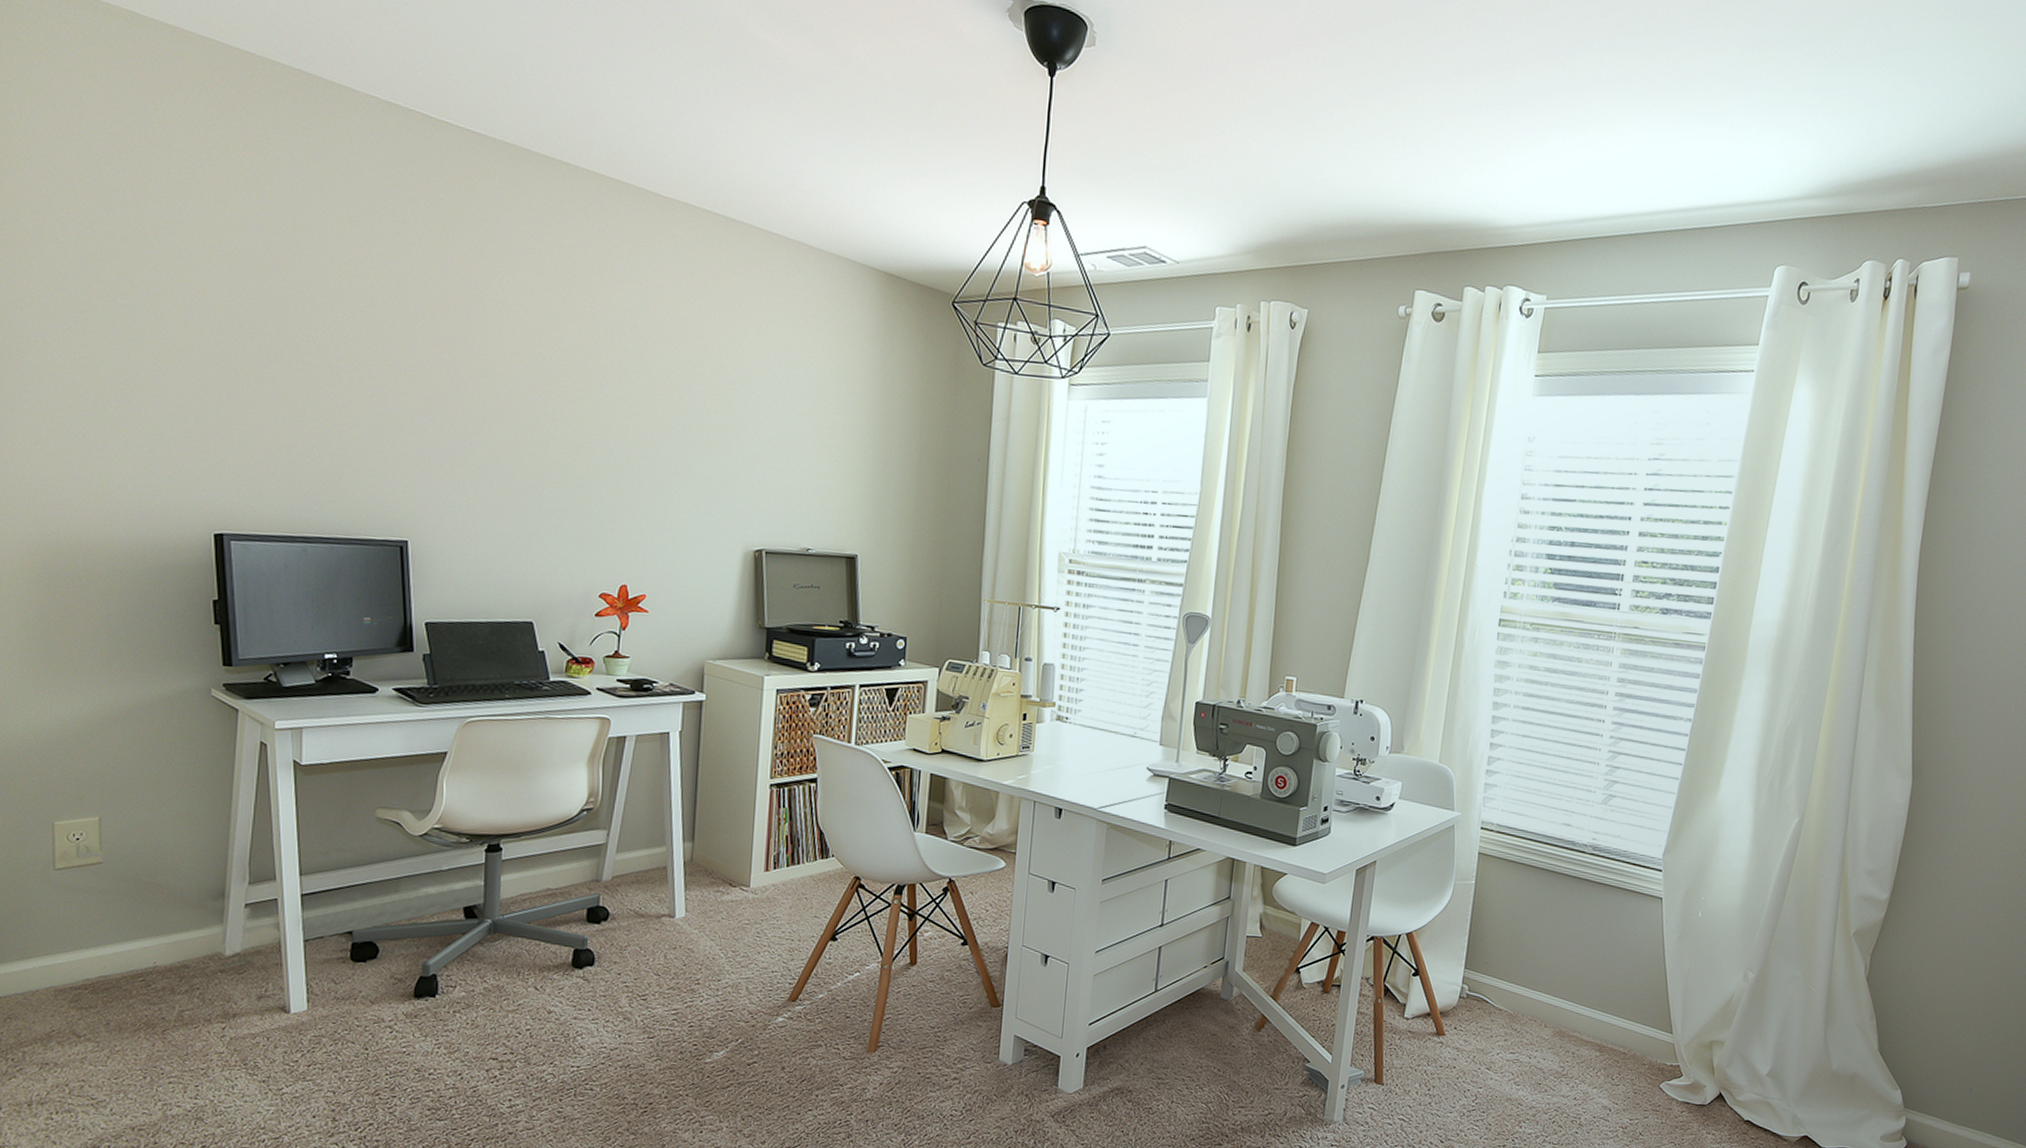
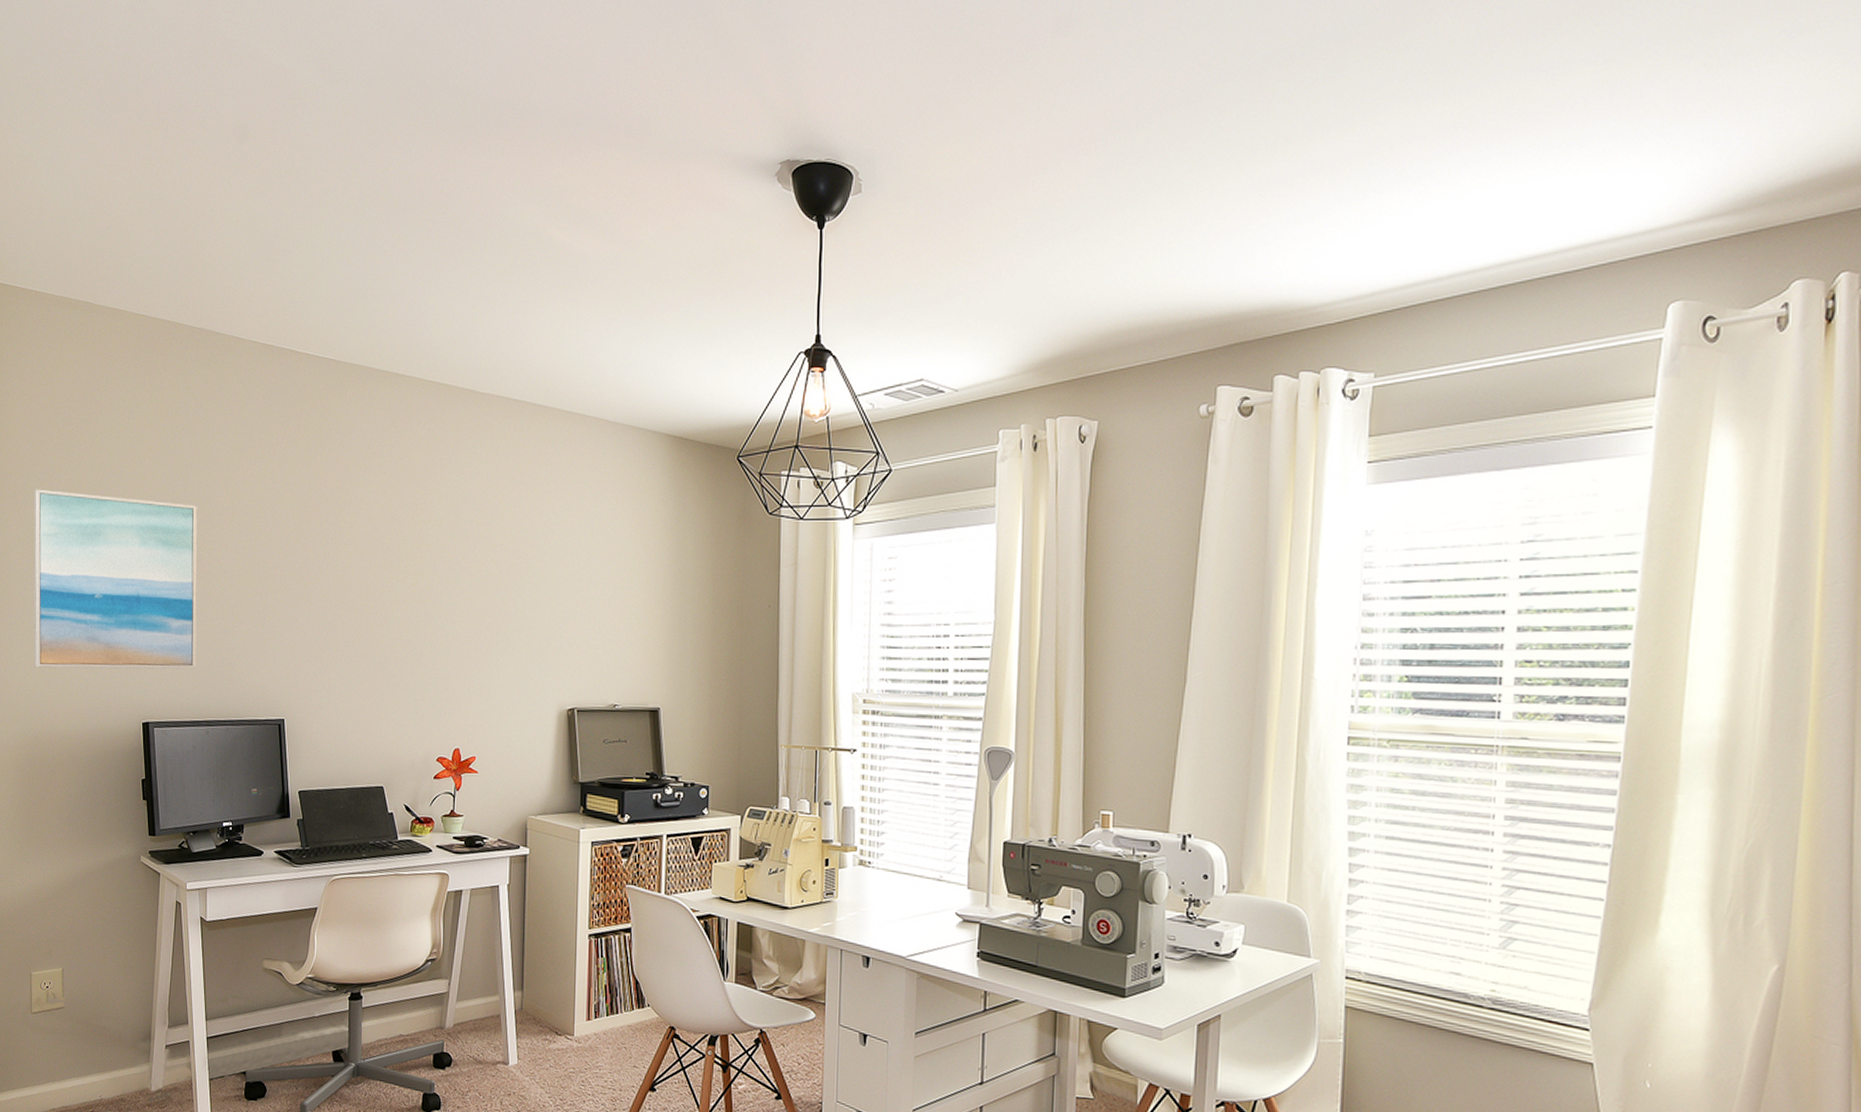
wall art: none [54,237,293,476] -> present [33,489,198,669]

